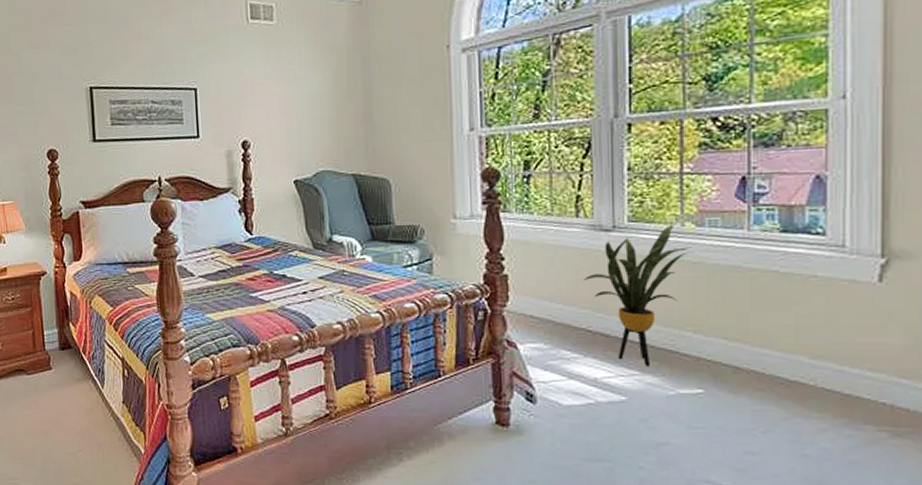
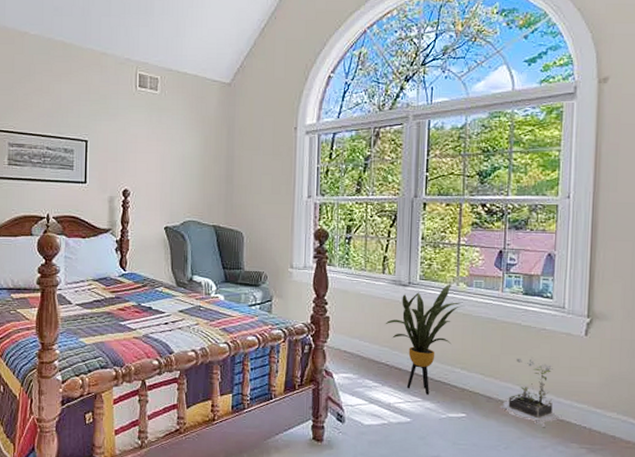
potted plant: none [752,313,848,404] -> present [499,357,562,427]

